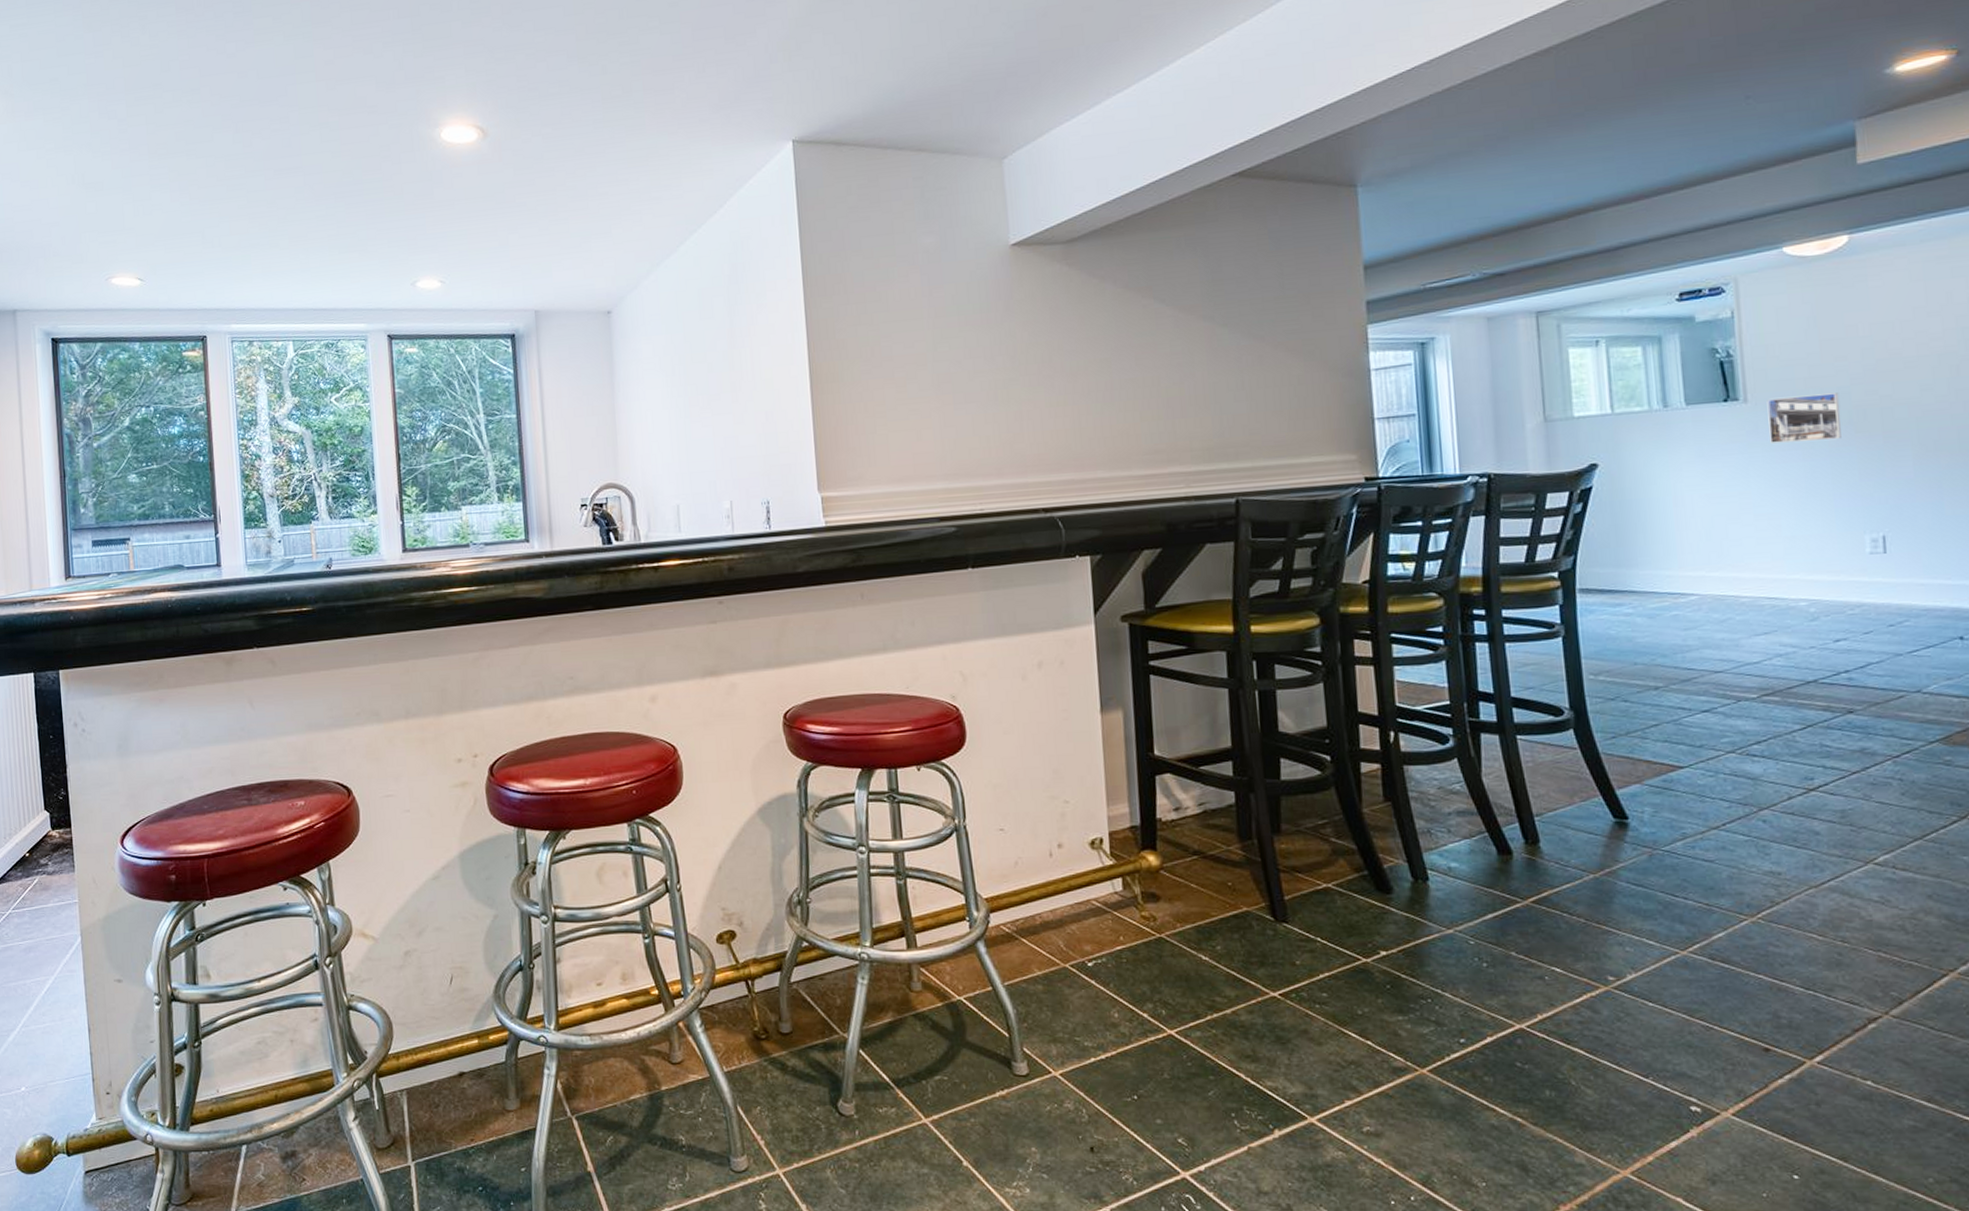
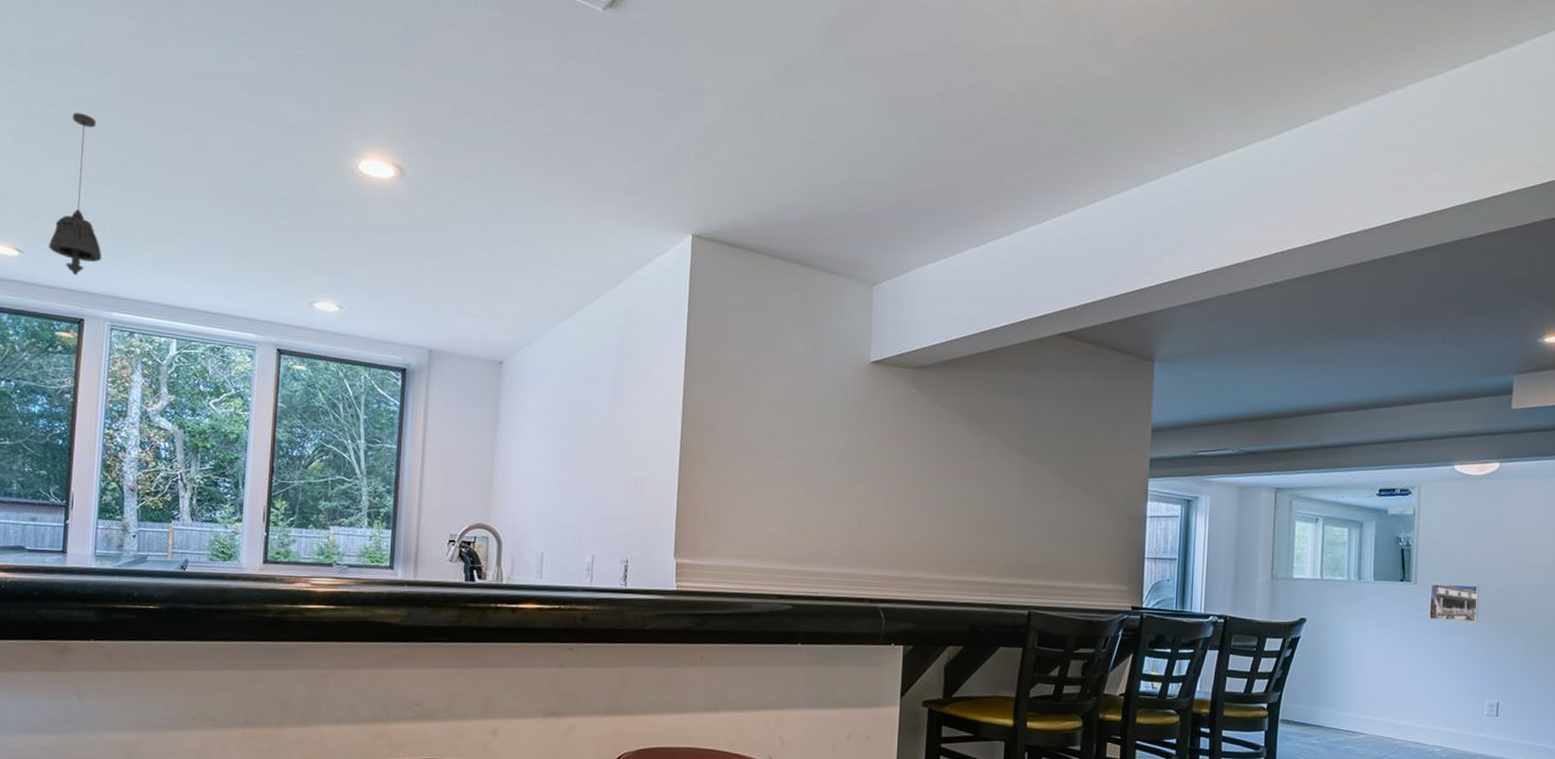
pendant light: none [166,135,215,295] -> present [49,113,102,276]

